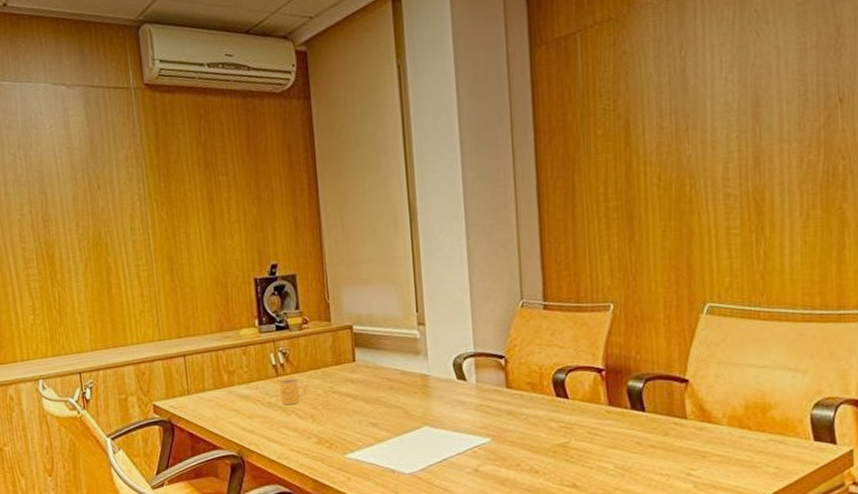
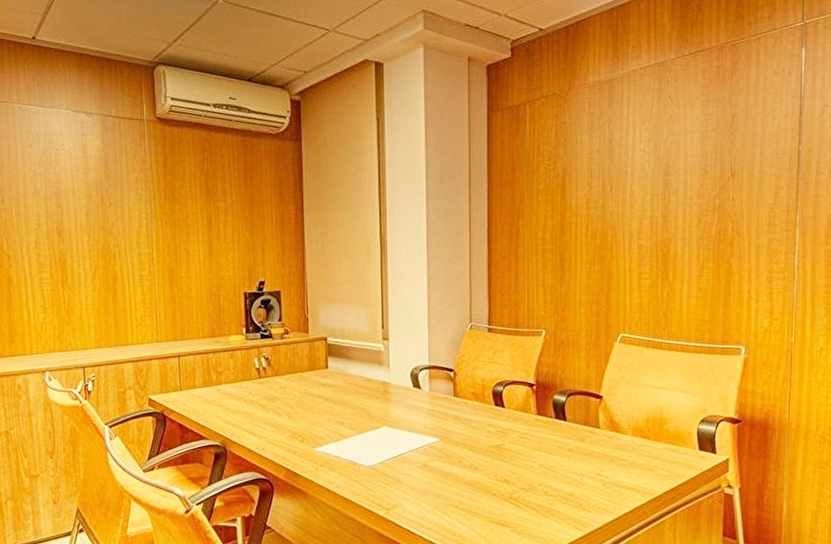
mug: present [279,379,307,406] -> none [261,381,284,404]

